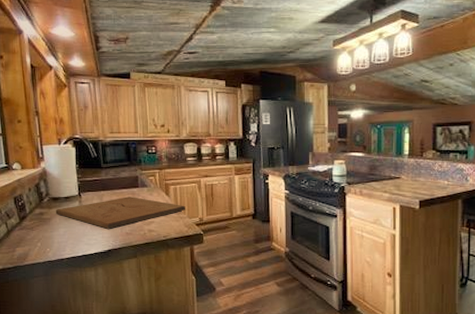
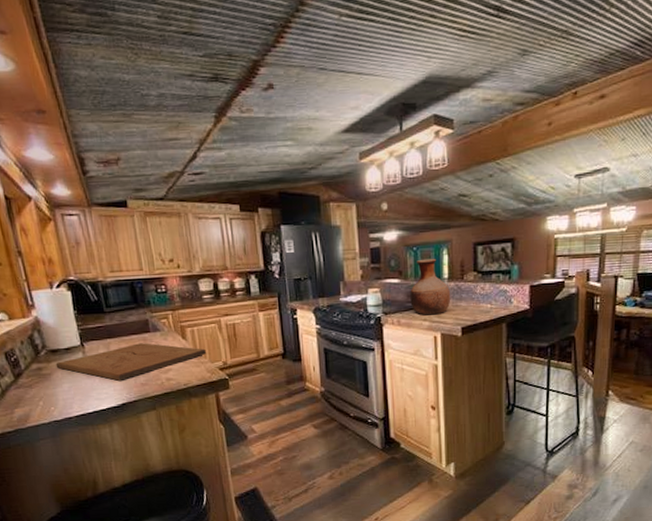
vase: none [372,136,411,188] -> present [410,258,451,316]

